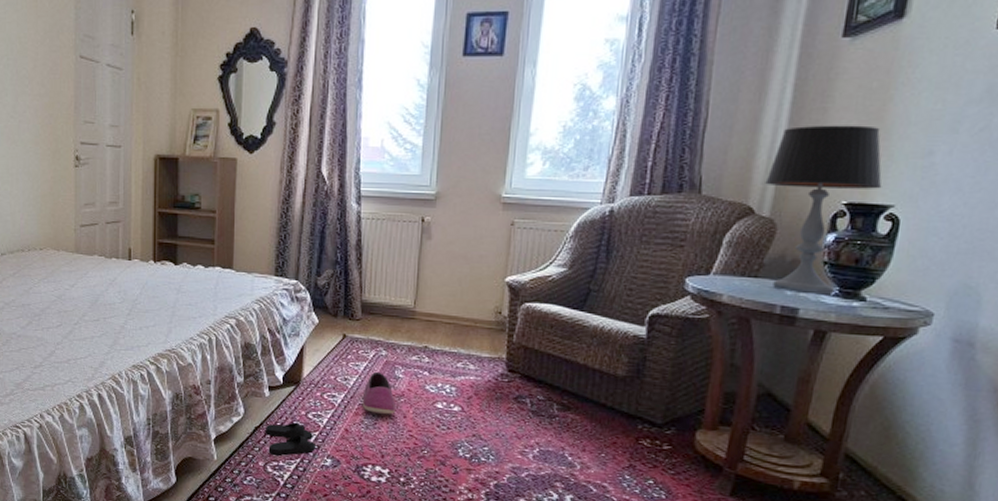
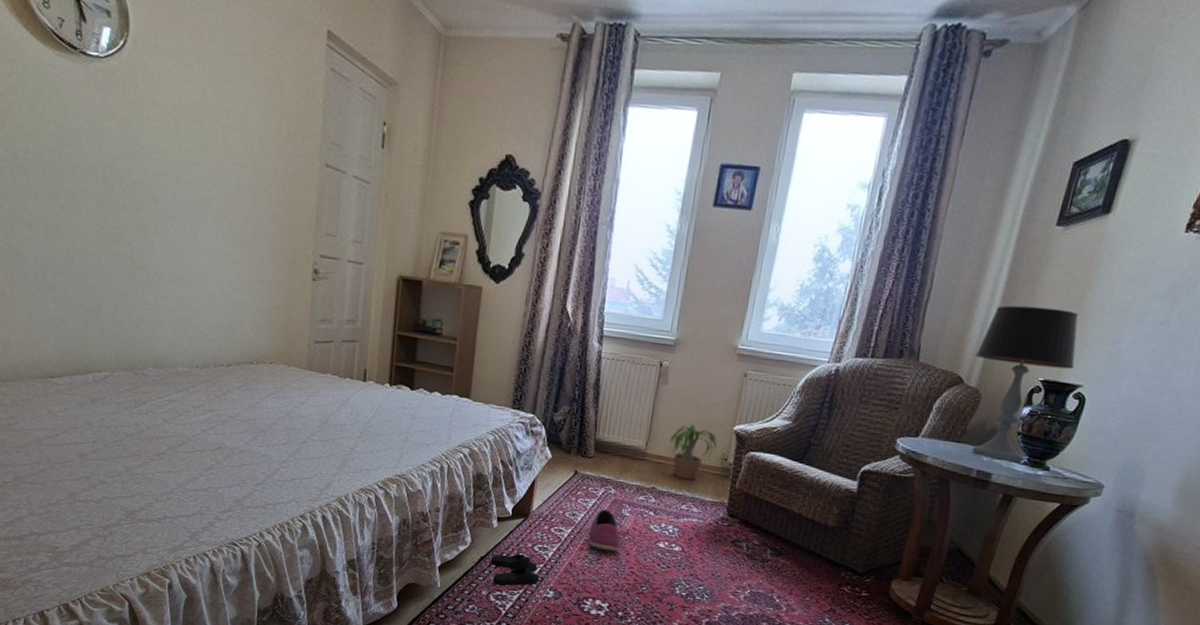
potted plant: none [434,279,490,337] -> present [664,425,718,480]

